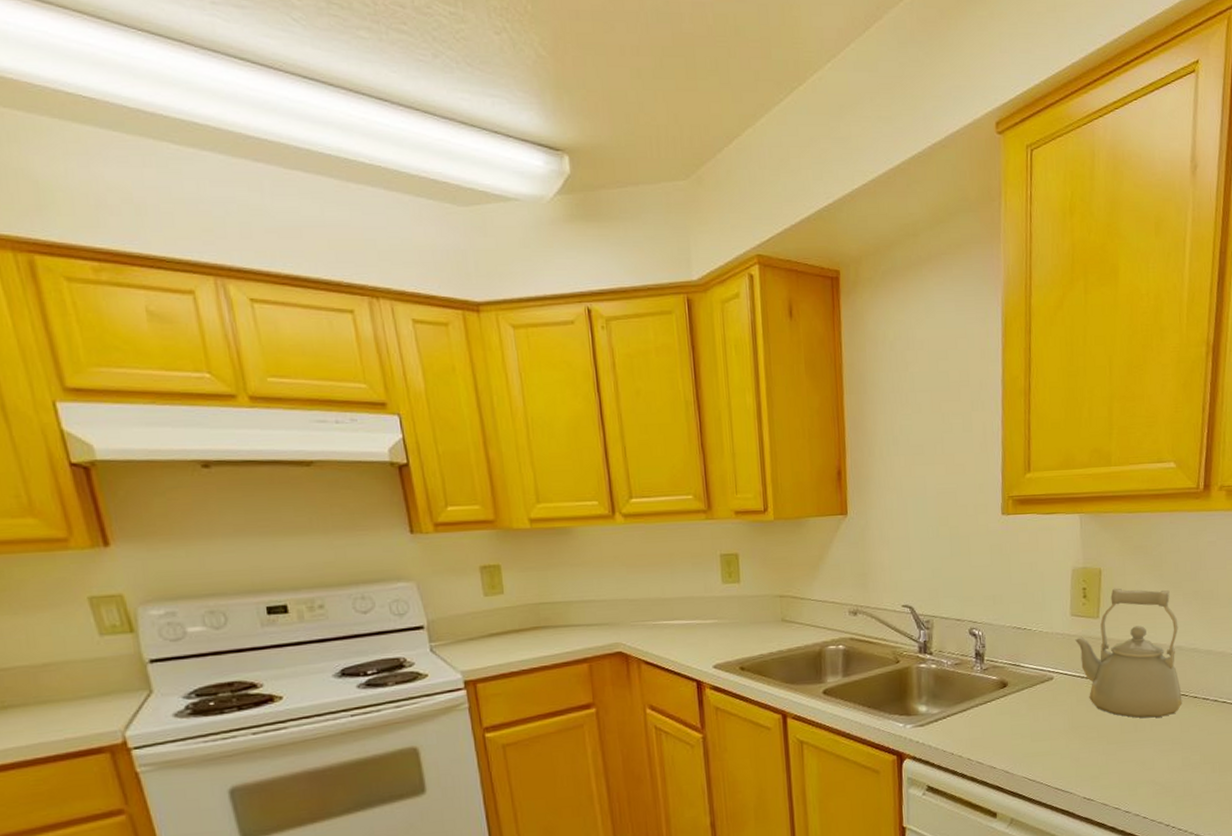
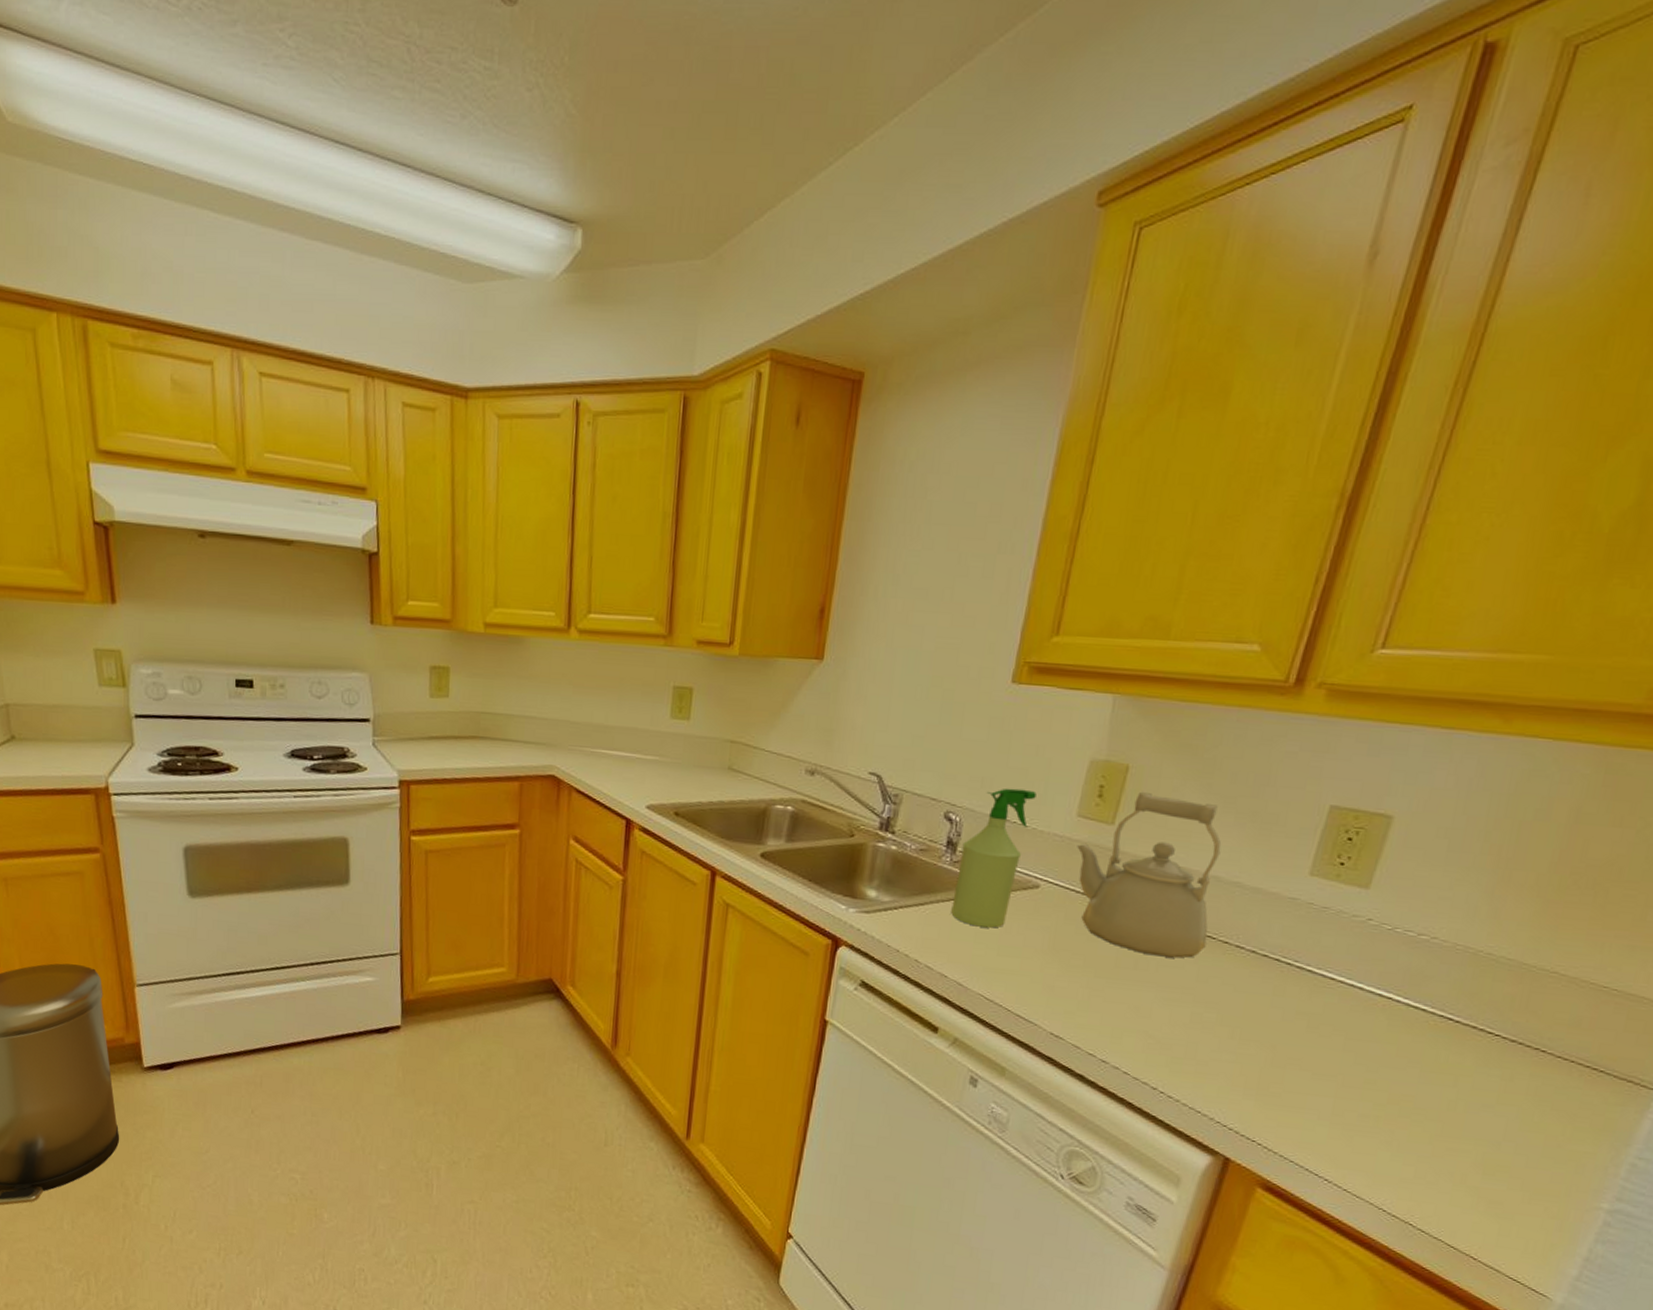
spray bottle: none [988,600,1037,721] -> present [951,788,1036,928]

